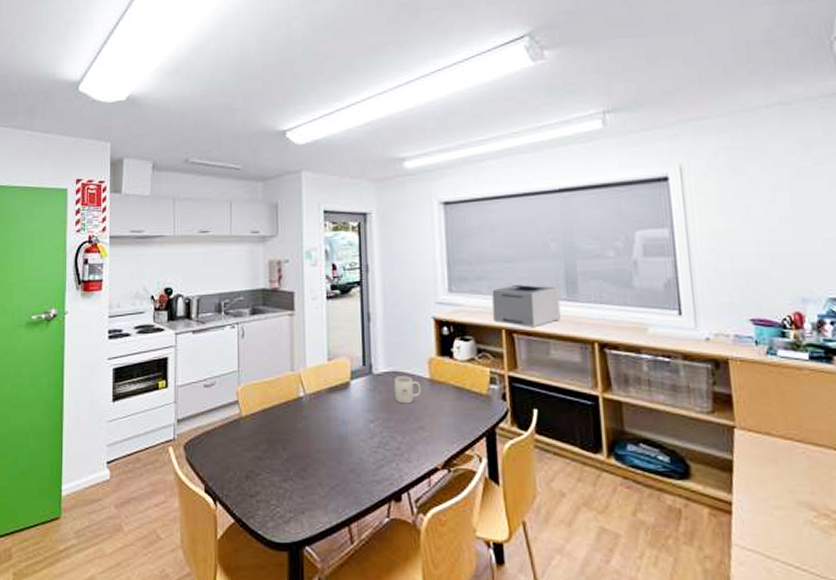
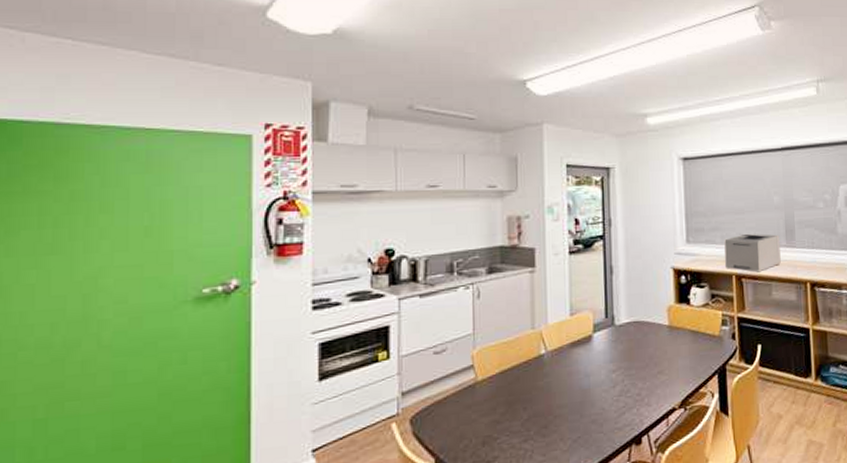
mug: present [394,376,422,404] -> none [635,324,661,352]

